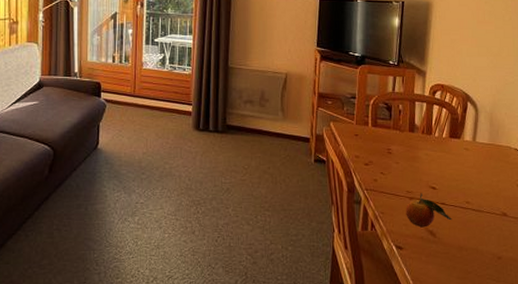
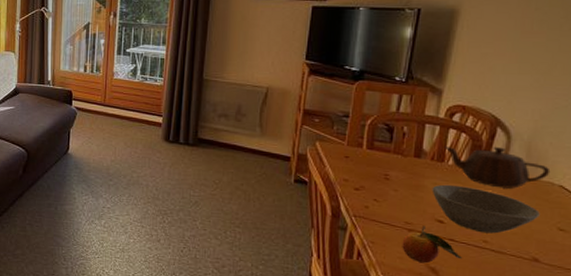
bowl: none [425,154,504,195] -> present [432,184,540,234]
teapot: none [430,119,508,154] -> present [443,147,551,189]

